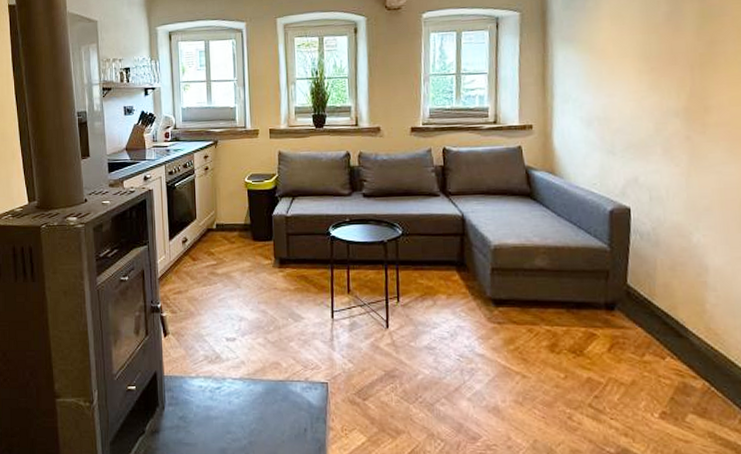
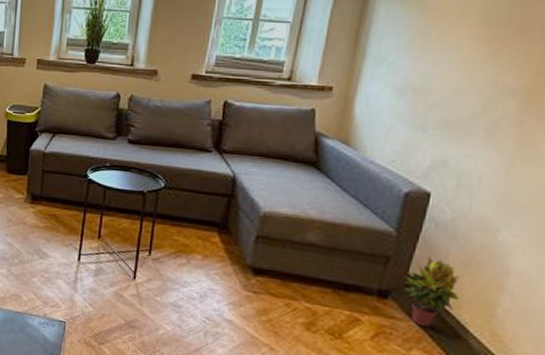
potted plant: none [623,266,674,332] -> present [402,257,461,328]

